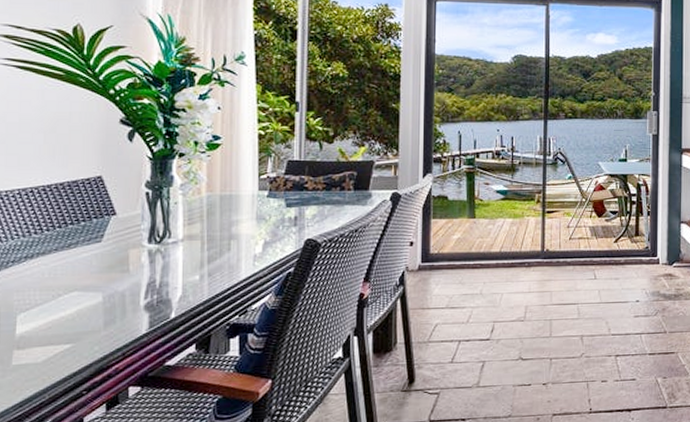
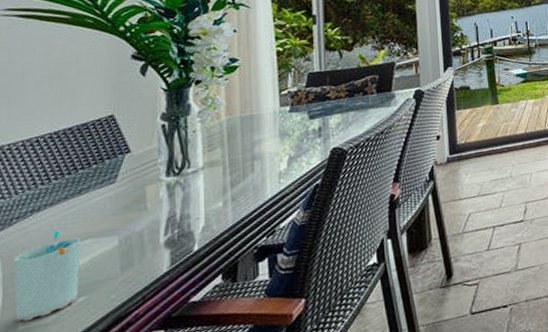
cup: none [9,278,70,359] -> present [13,229,82,322]

